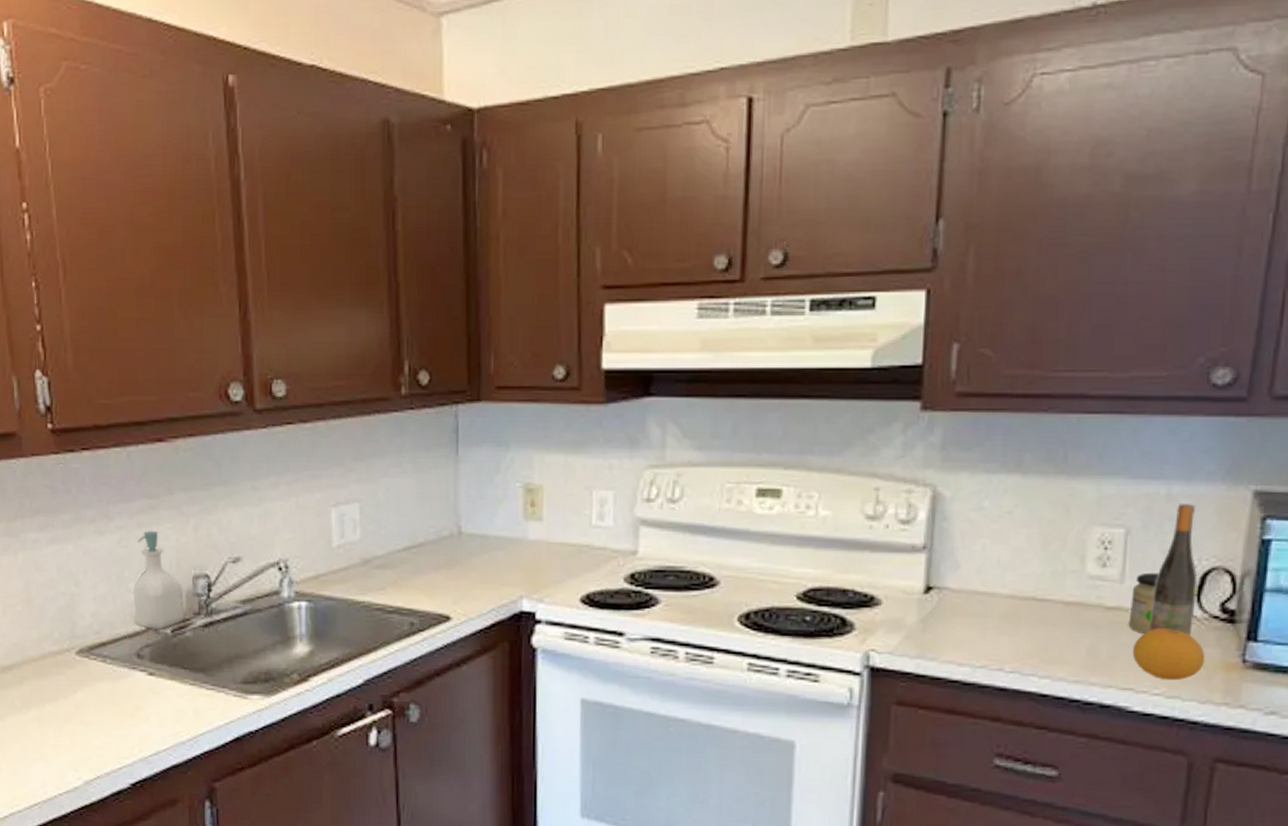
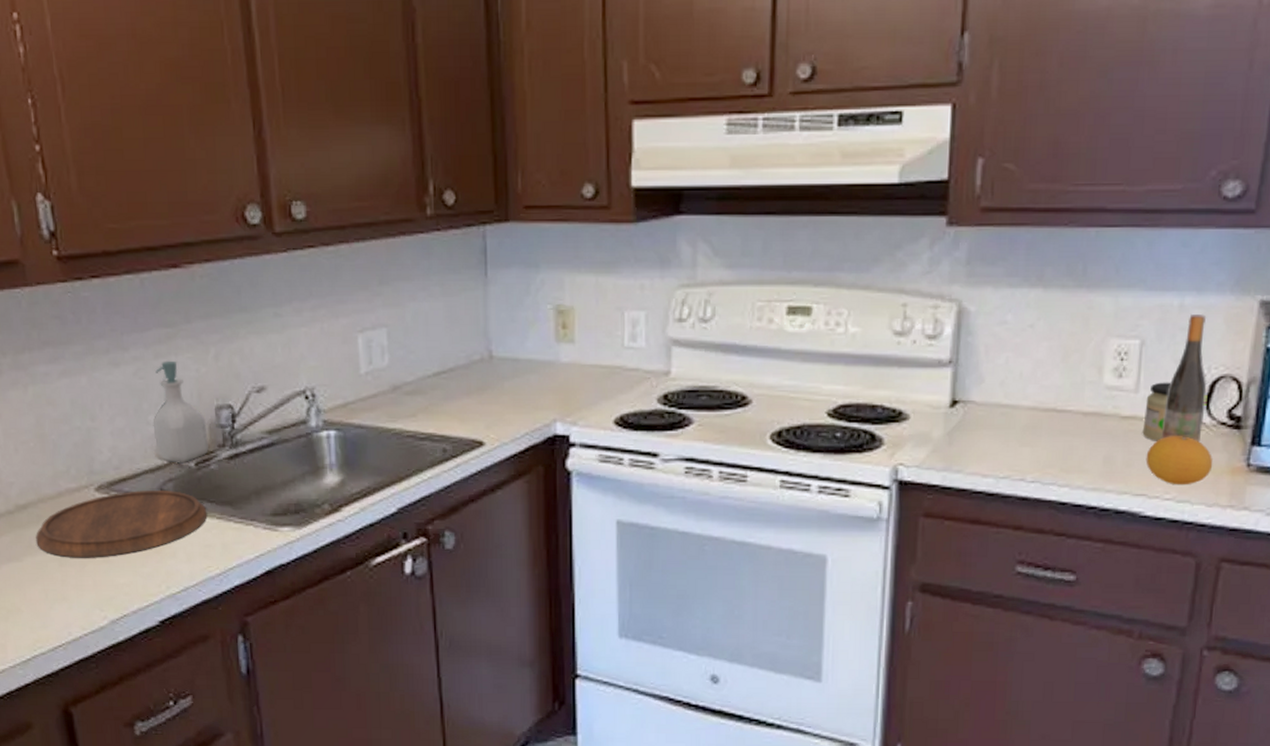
cutting board: none [18,655,181,720] -> present [36,490,207,558]

